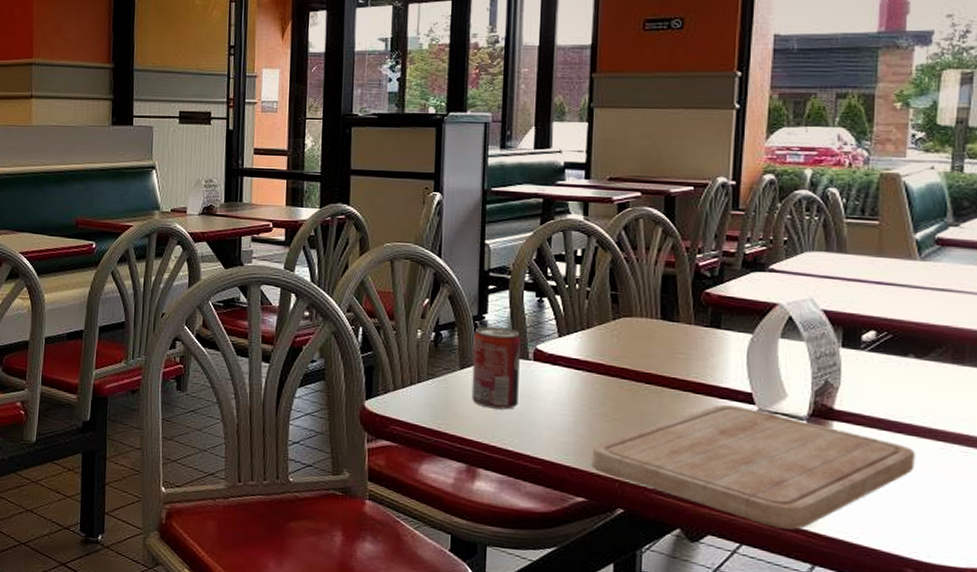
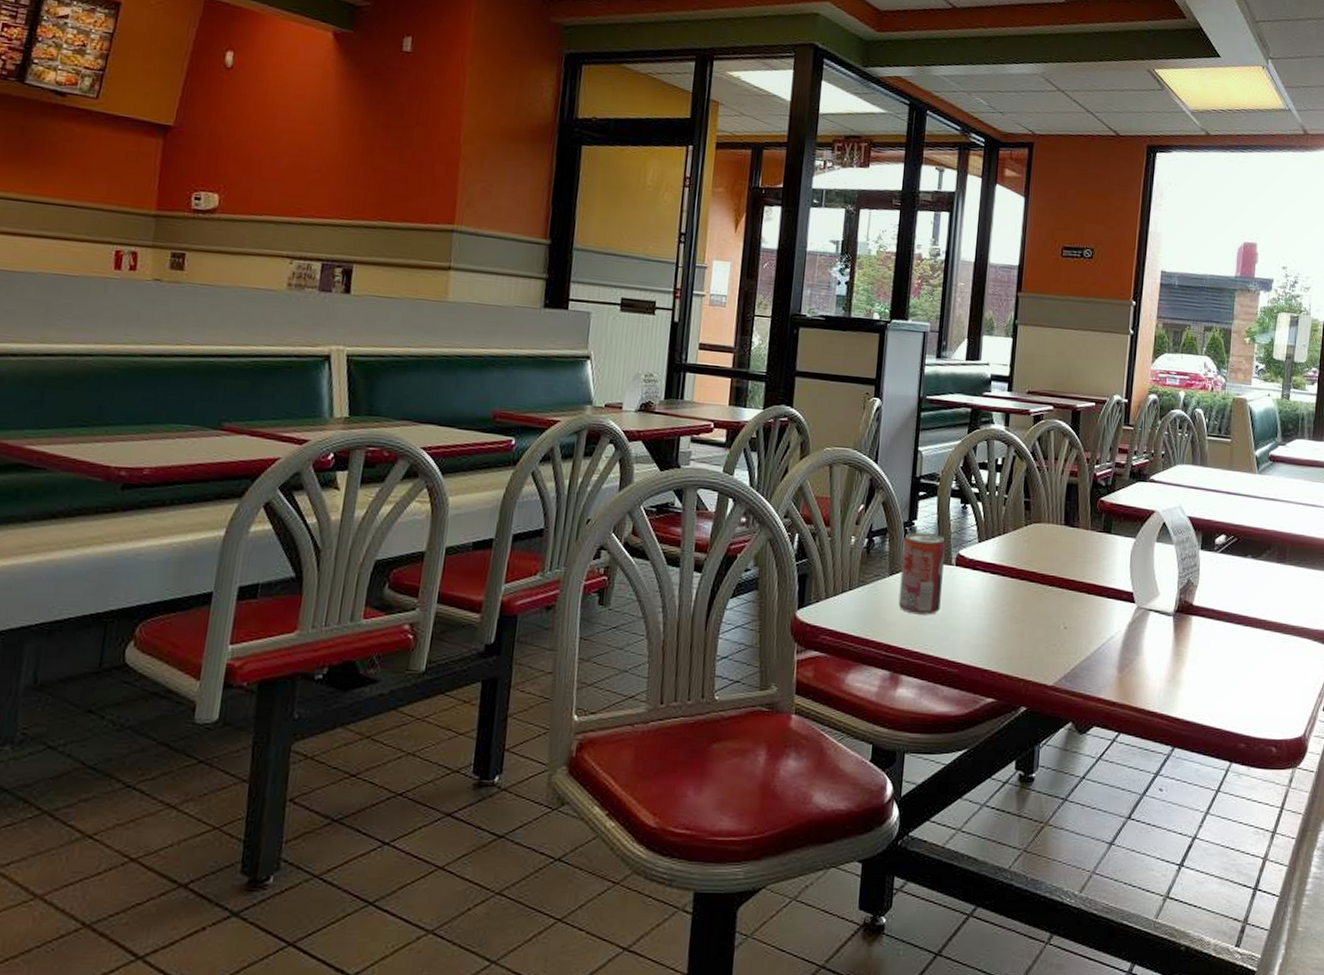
cutting board: present [591,404,915,530] -> none [1001,603,1250,716]

